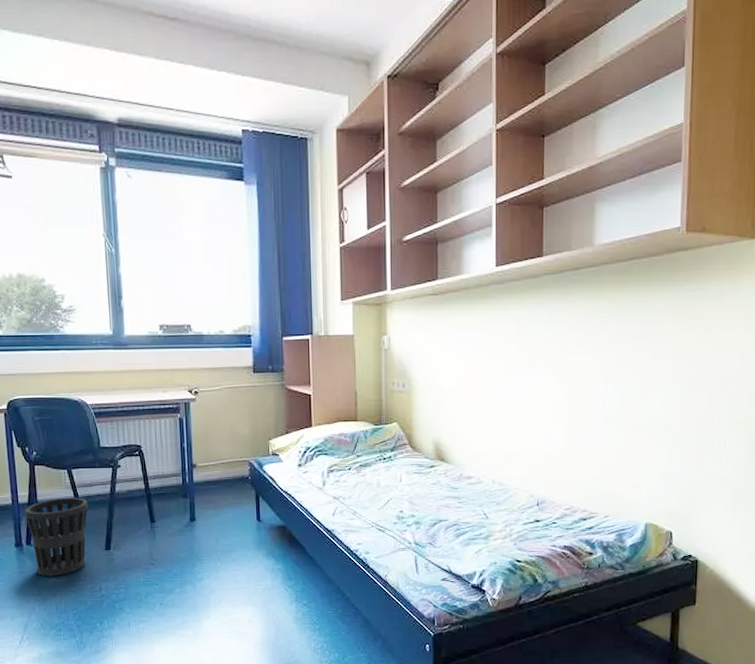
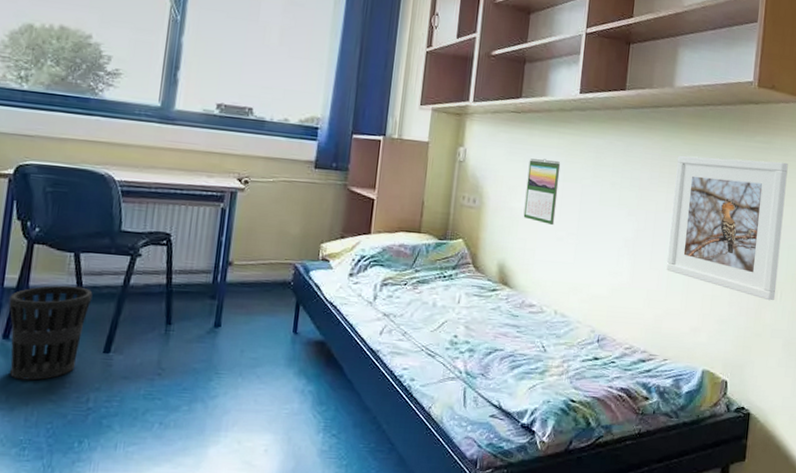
calendar: none [452,337,484,400] -> present [523,158,561,226]
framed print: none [601,308,725,451] -> present [667,155,788,301]

